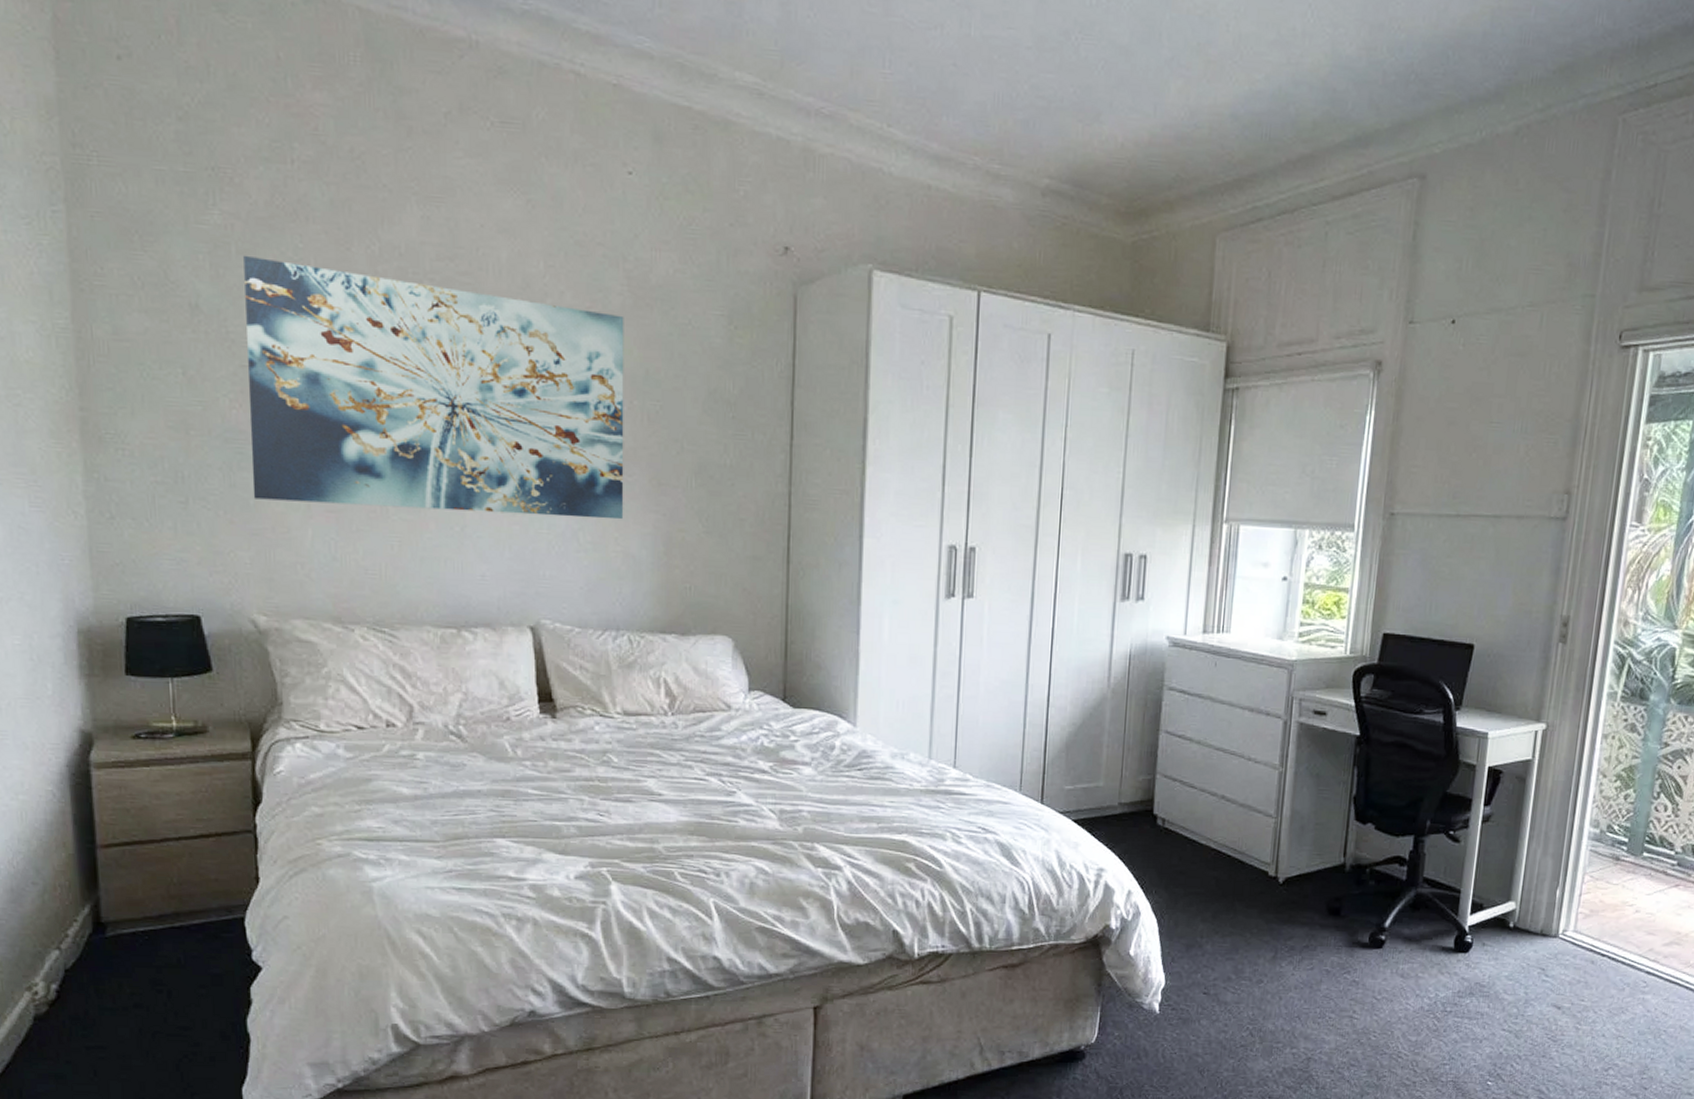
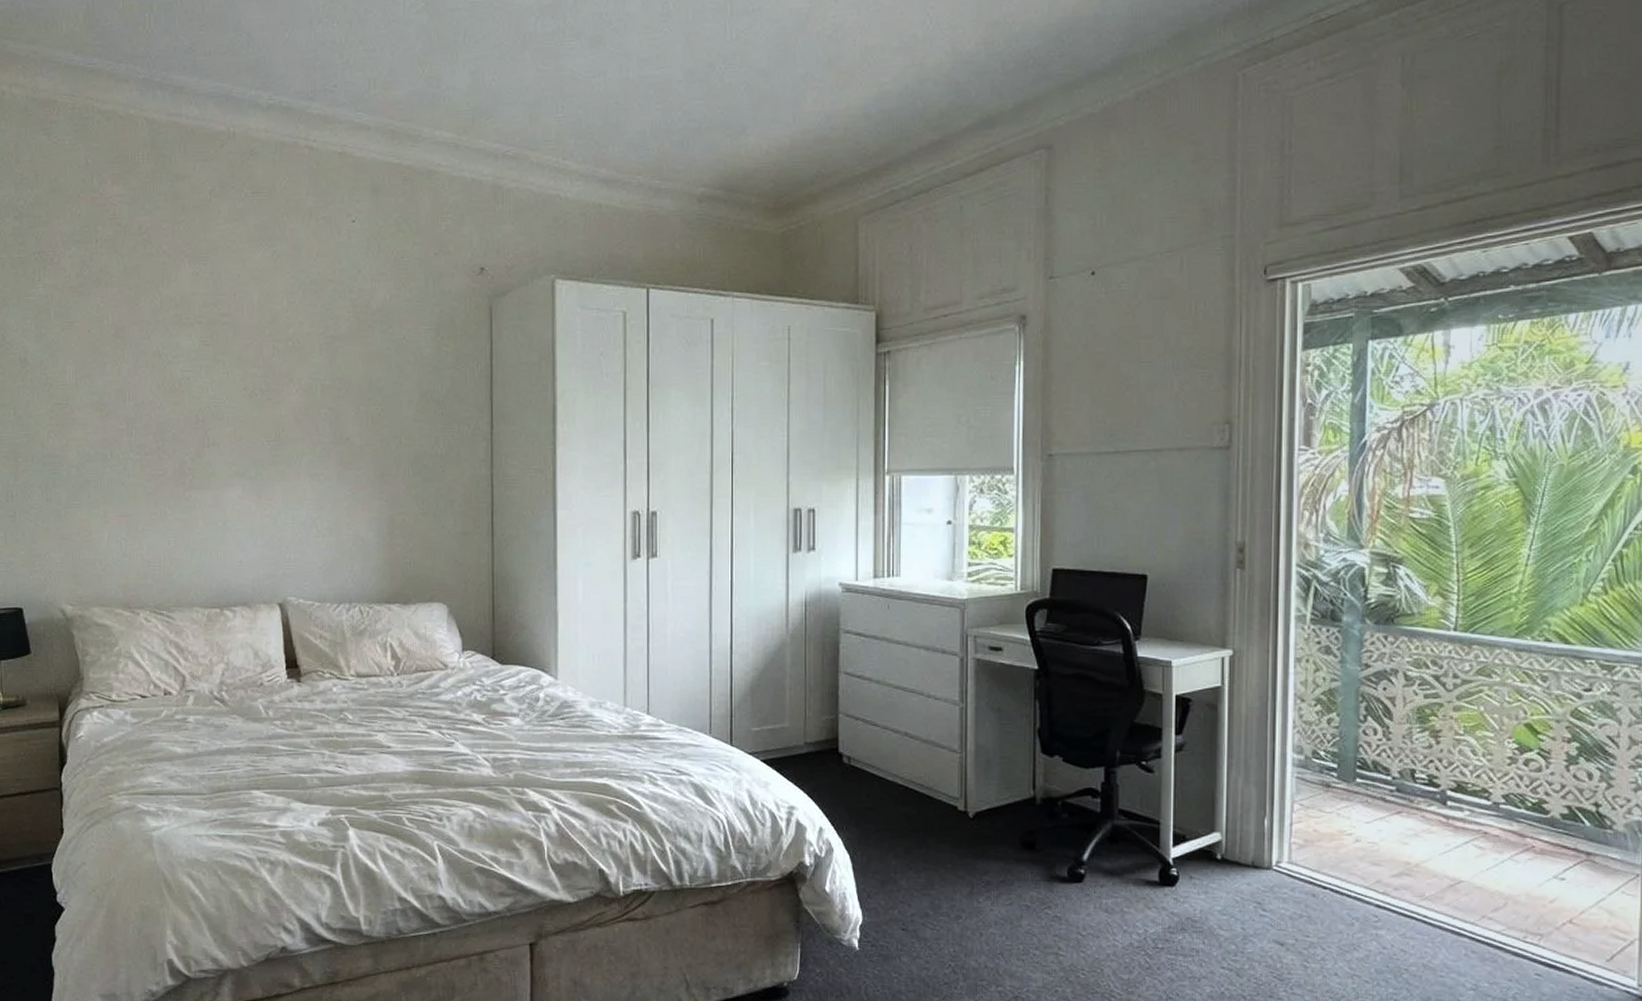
wall art: present [243,255,624,520] -> none [60,317,354,510]

